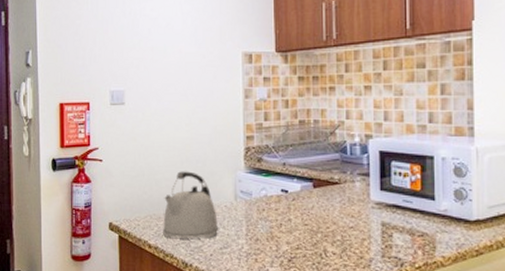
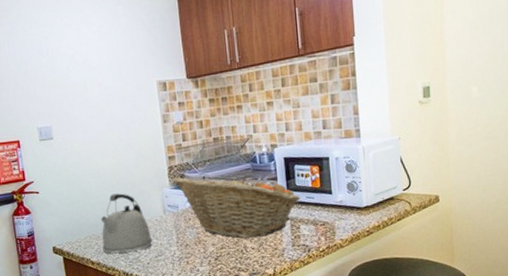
fruit basket: none [249,160,395,241] -> present [173,175,300,238]

